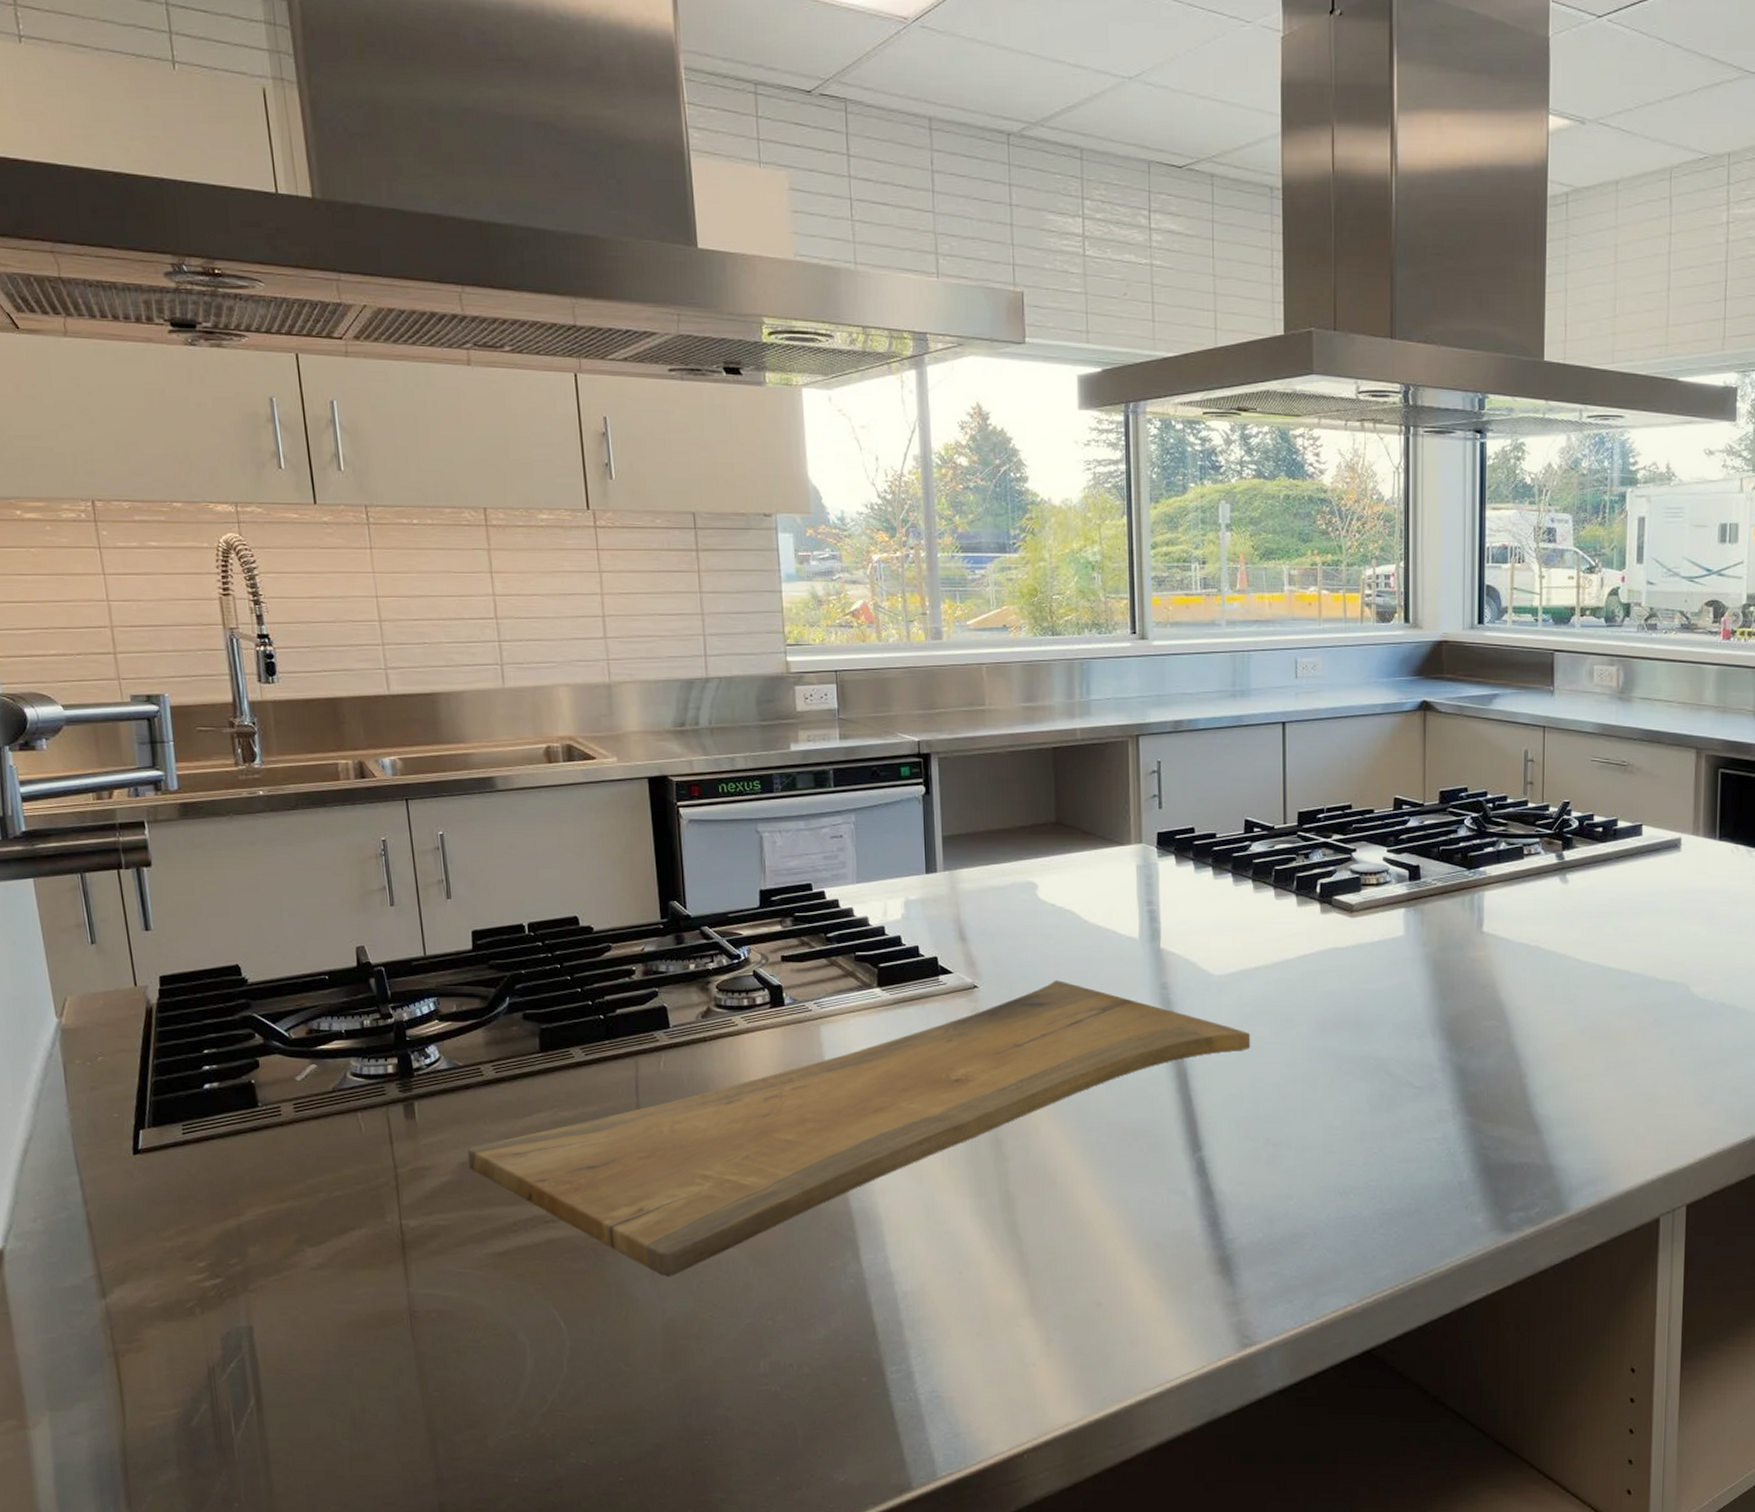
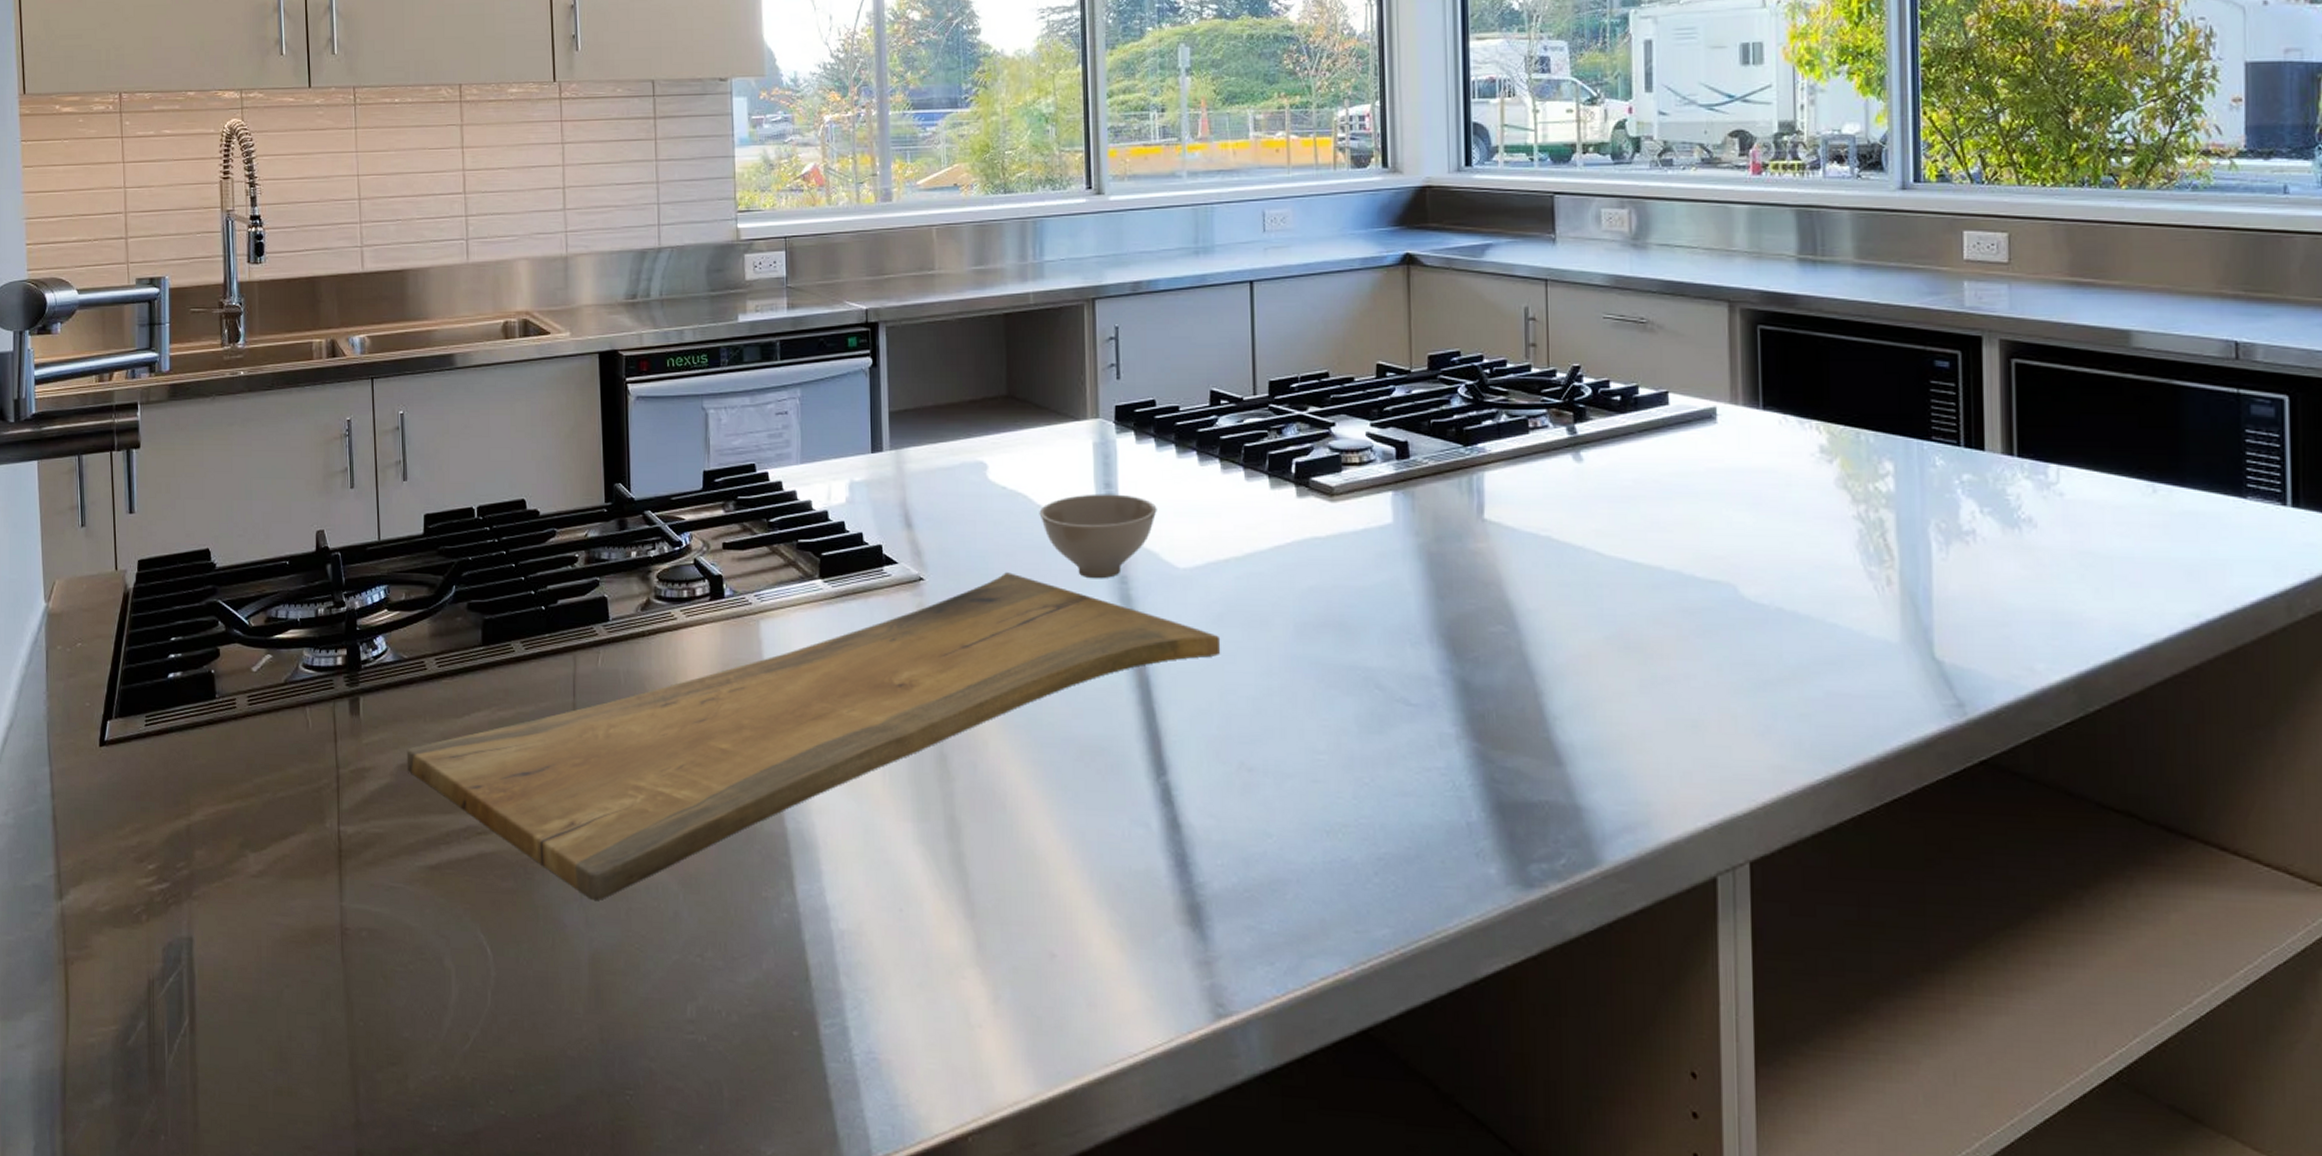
bowl: none [1086,910,1195,985] -> present [1039,494,1157,579]

